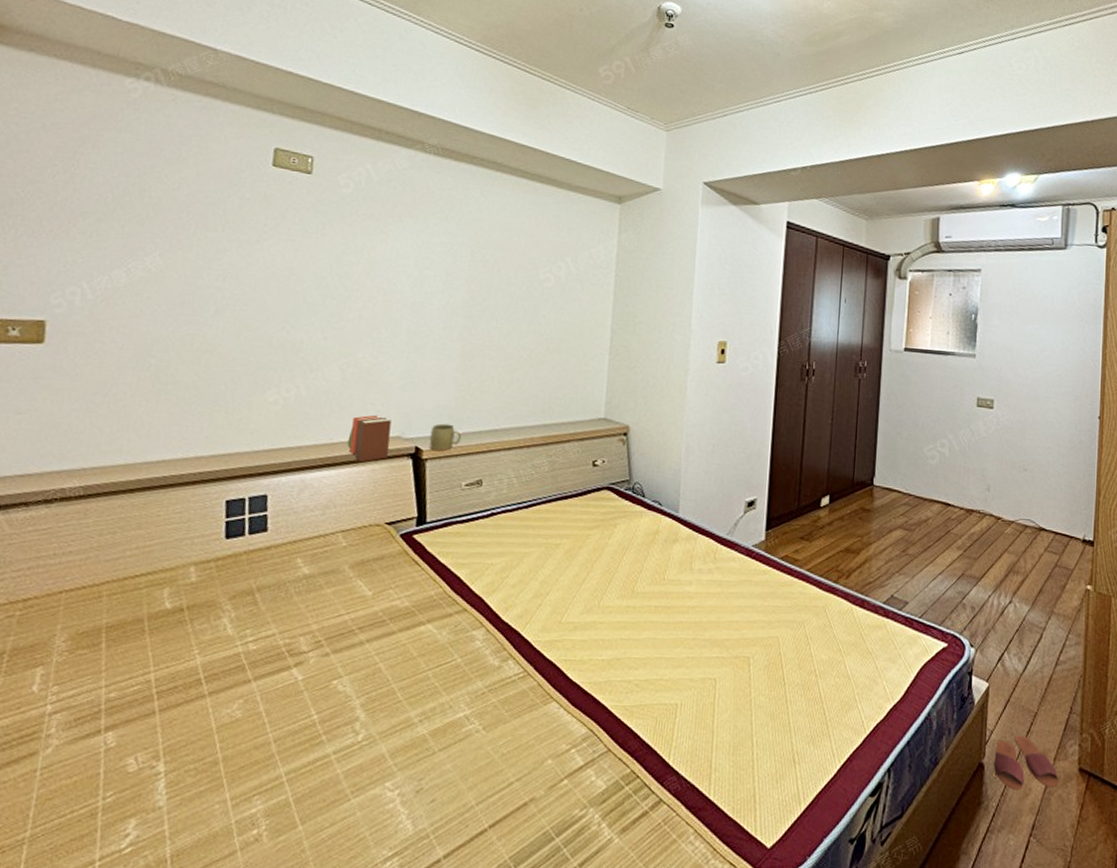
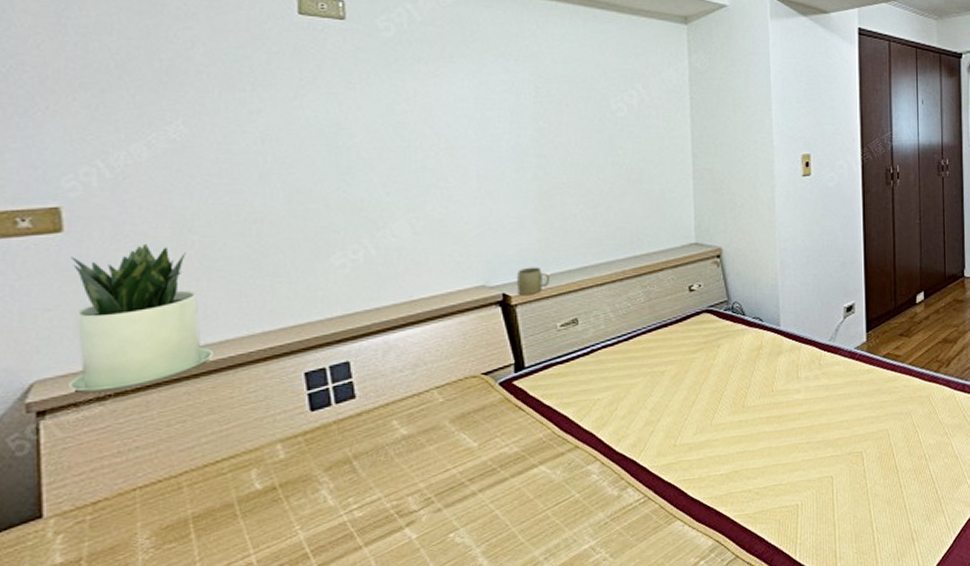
planter: none [22,362,150,497] -> present [67,244,213,395]
books: present [347,415,392,463] -> none [429,266,474,317]

